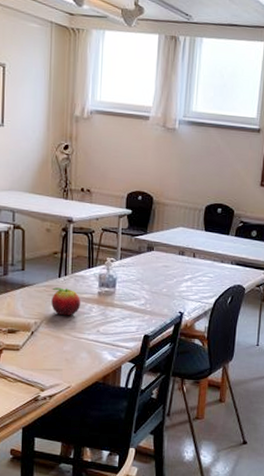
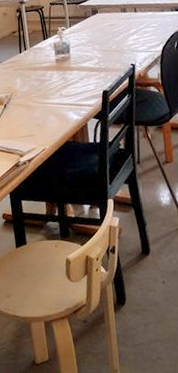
fruit: present [51,287,81,316] -> none [16,61,43,86]

